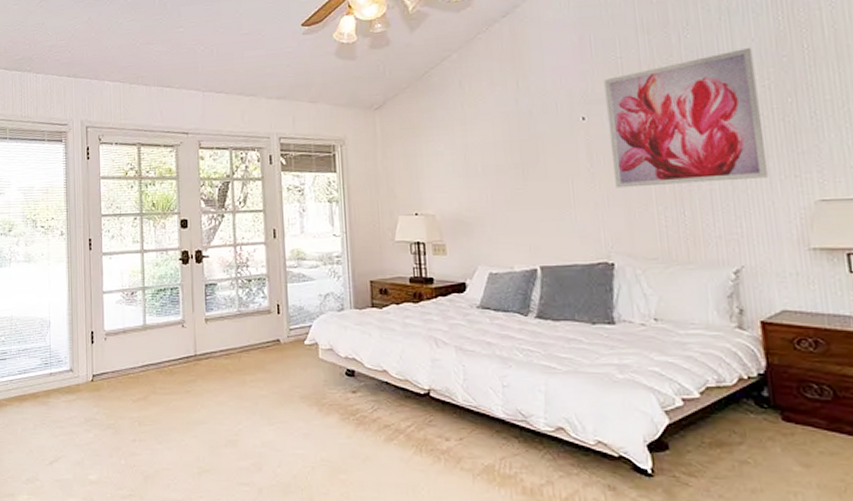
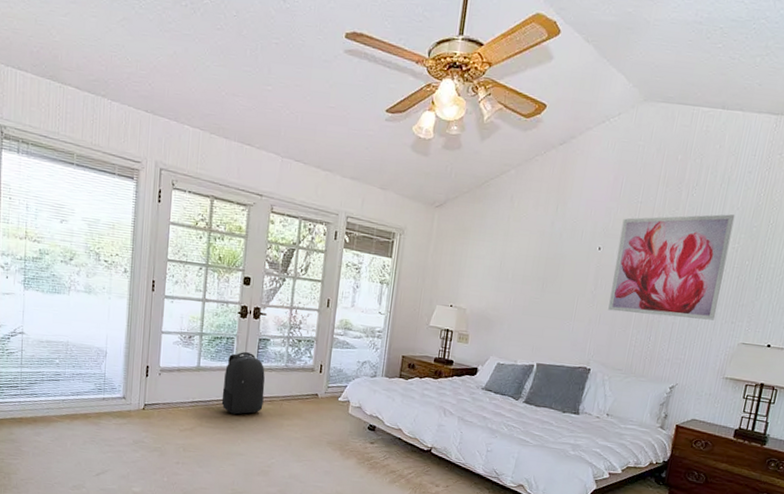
backpack: none [173,301,220,375] -> present [221,351,265,415]

